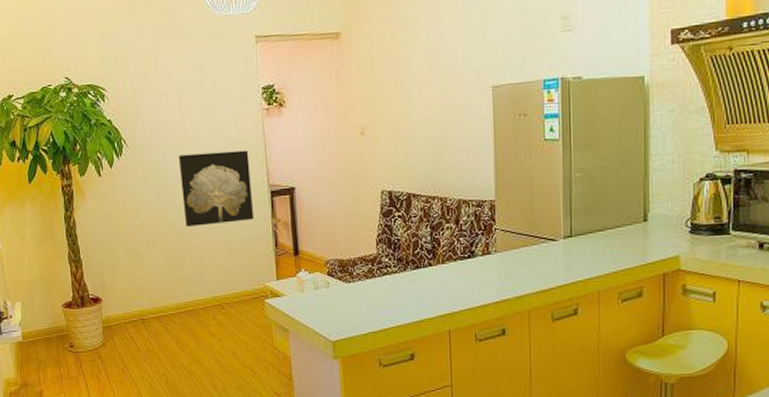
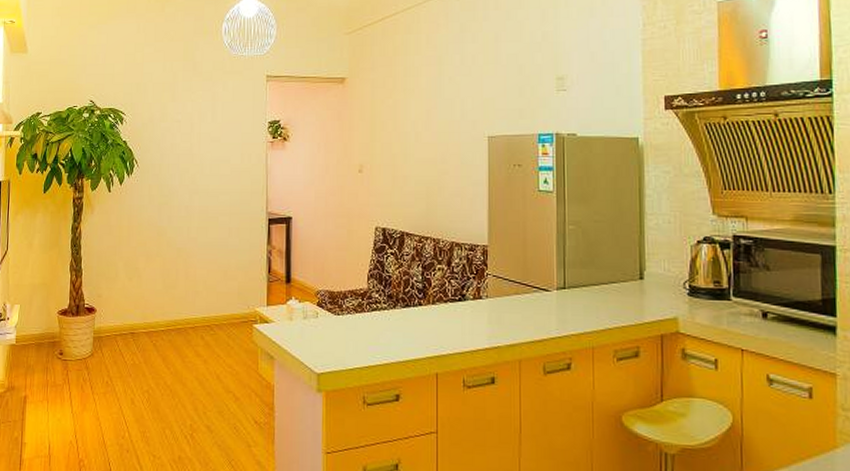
wall art: present [178,150,255,227] -> none [184,178,251,247]

